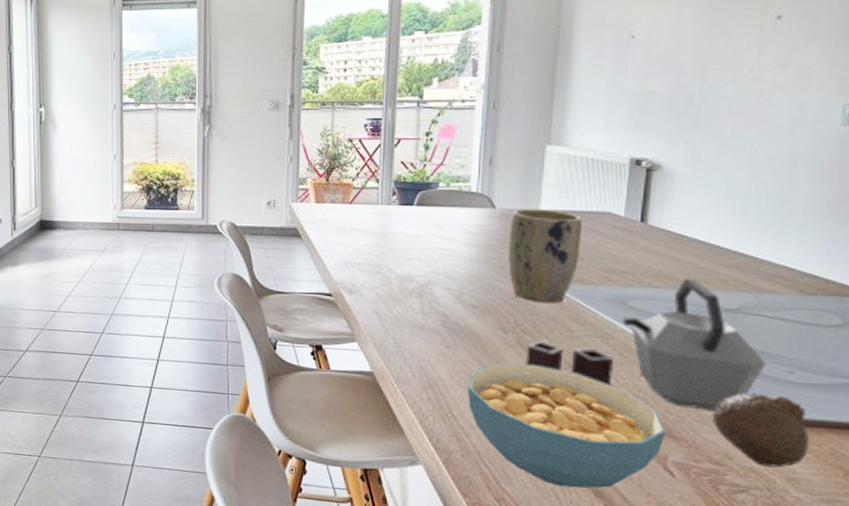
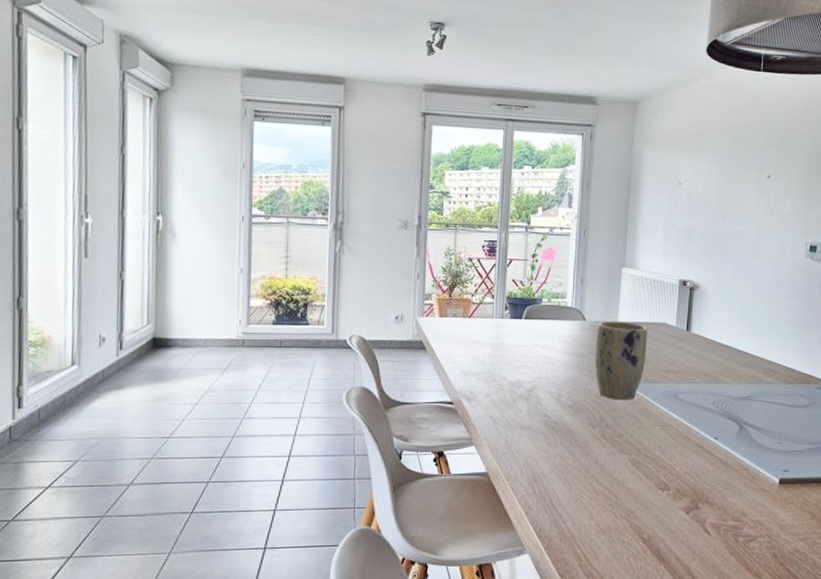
cereal bowl: present [467,363,666,489] -> none [564,453,705,556]
kettle: present [524,278,767,411] -> none [607,374,766,479]
fruit: present [712,393,810,468] -> none [733,461,792,518]

